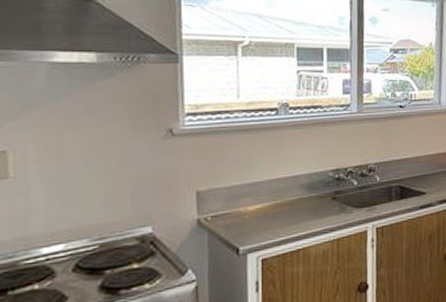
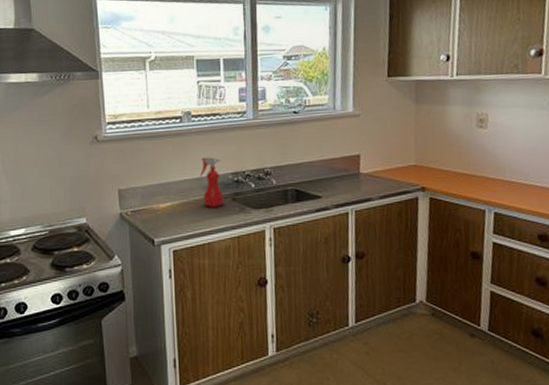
spray bottle: none [296,153,323,208] -> present [199,157,224,207]

